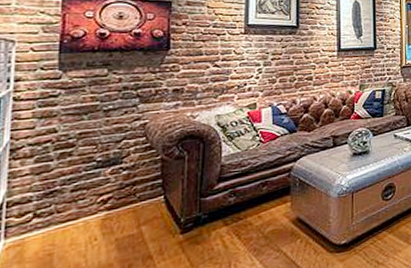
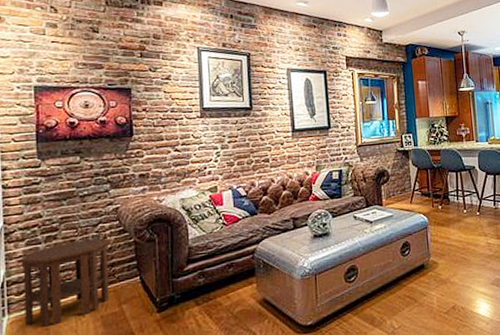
side table: none [21,155,136,252] -> present [16,238,112,327]

